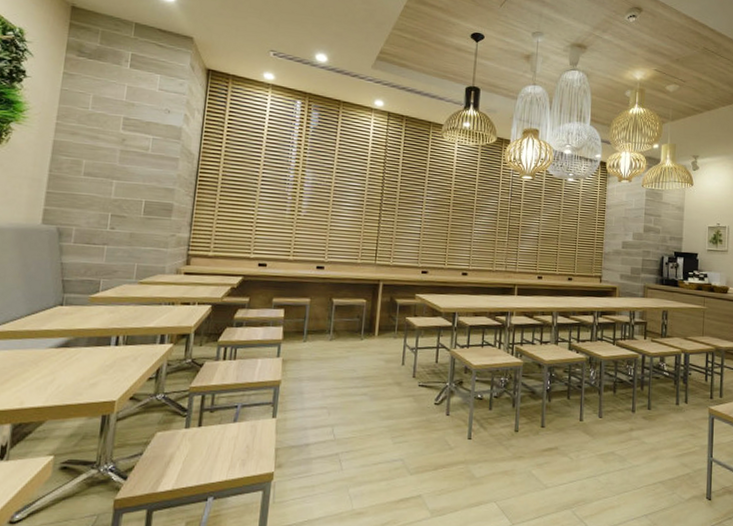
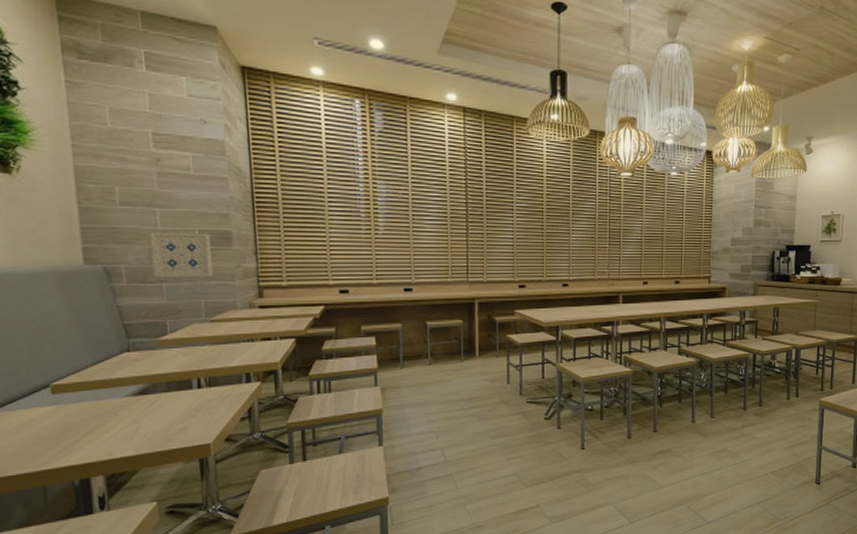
wall art: none [99,200,154,243] -> present [150,232,213,277]

